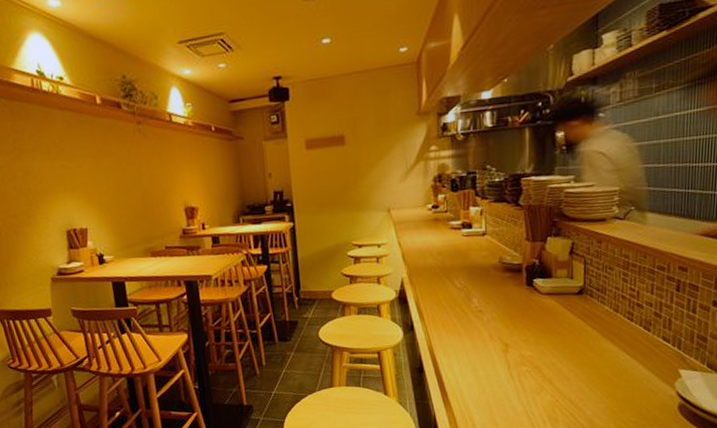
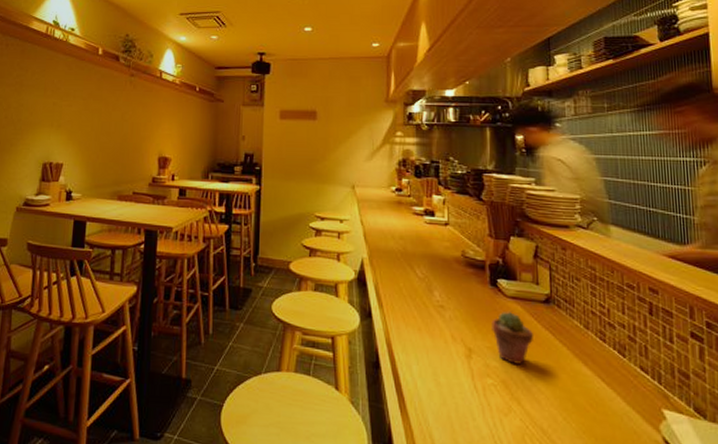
potted succulent: none [527,307,567,352] -> present [492,312,534,365]

